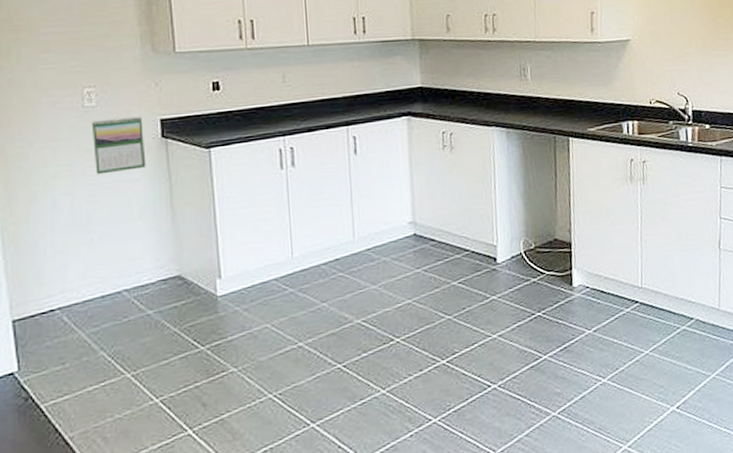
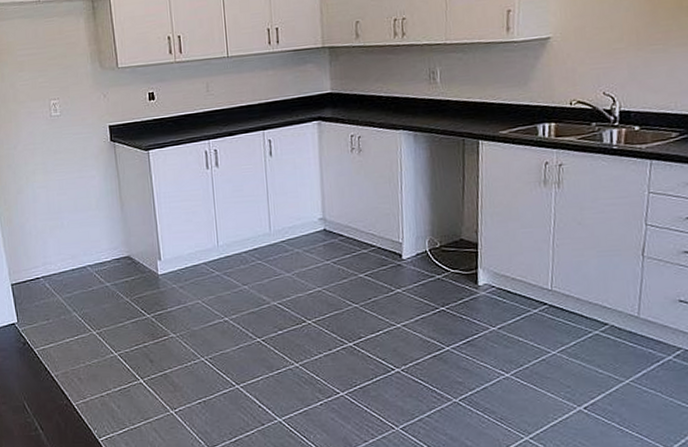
calendar: present [91,116,146,175] -> none [57,123,100,172]

